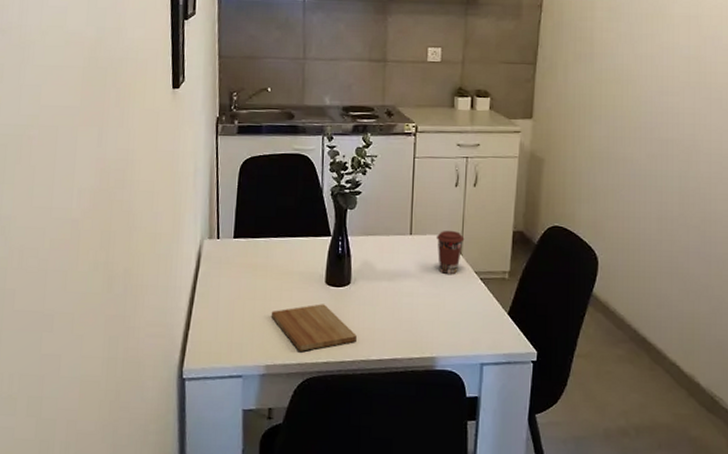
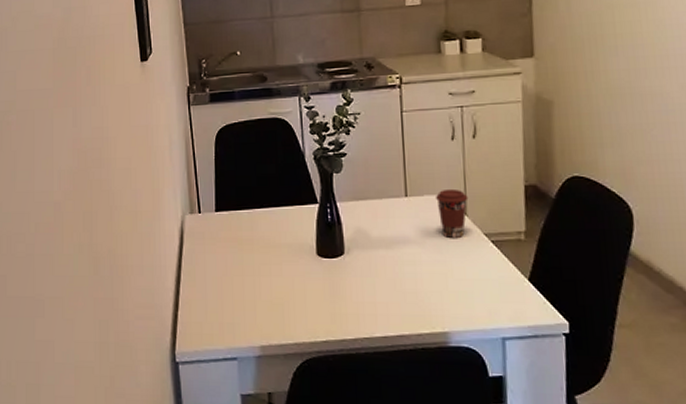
cutting board: present [271,304,358,351] -> none [261,277,358,330]

